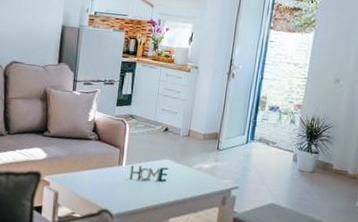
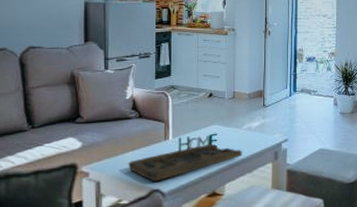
decorative tray: none [83,176,190,203] -> present [128,143,242,182]

